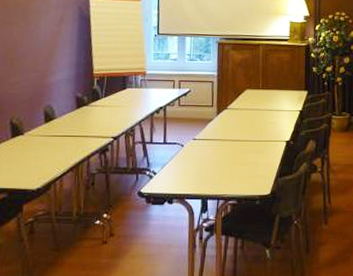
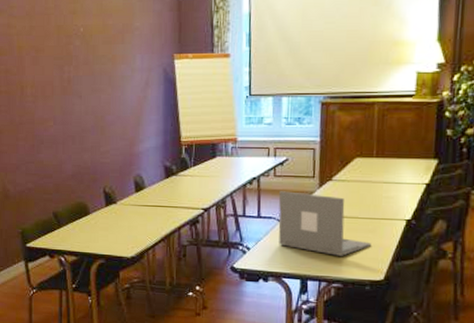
laptop: none [182,119,260,175] -> present [278,191,371,256]

